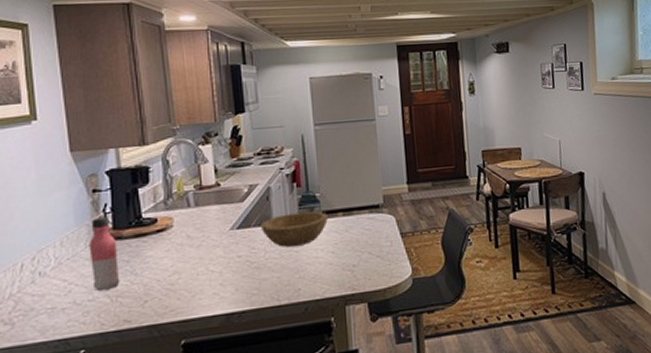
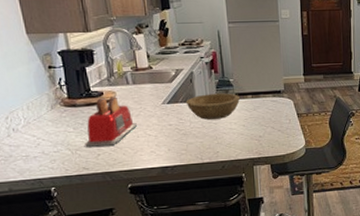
water bottle: present [89,217,120,291] -> none [50,89,78,145]
toaster: none [129,223,197,292] -> present [85,97,137,147]

